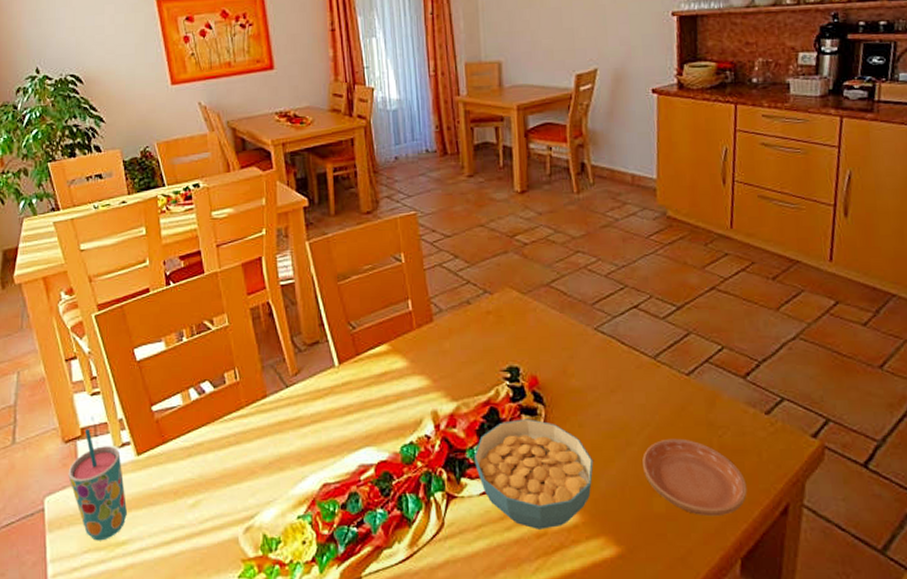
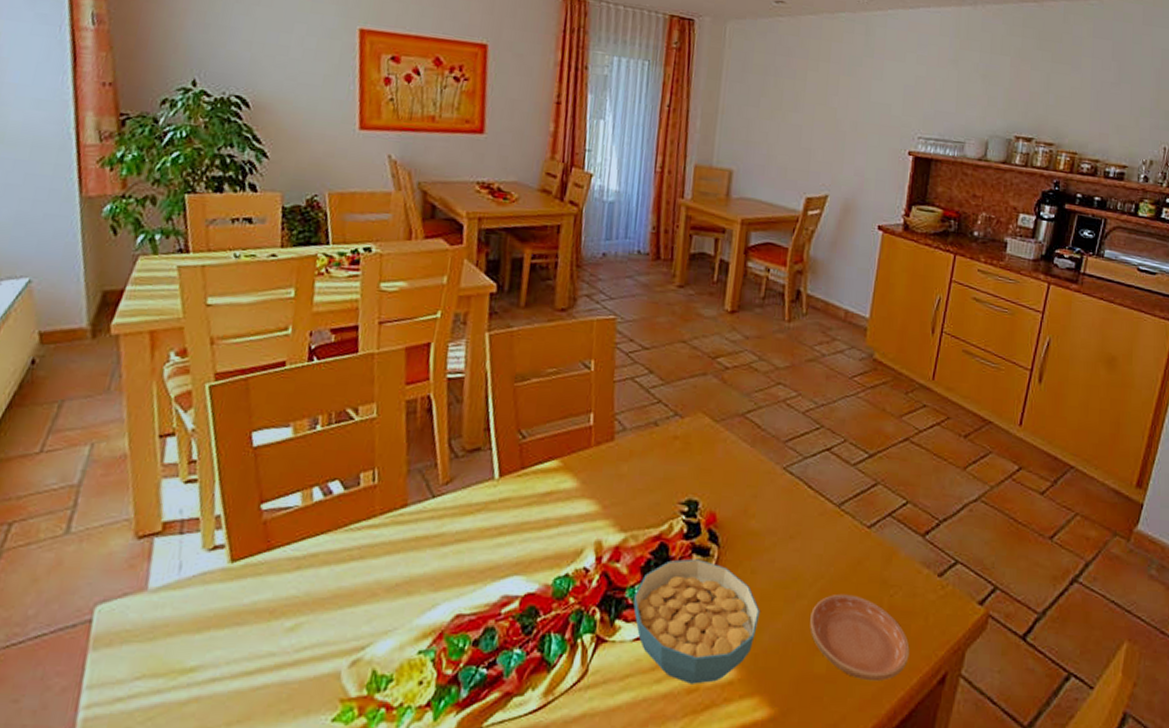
cup: present [68,428,127,541] -> none [133,523,209,666]

